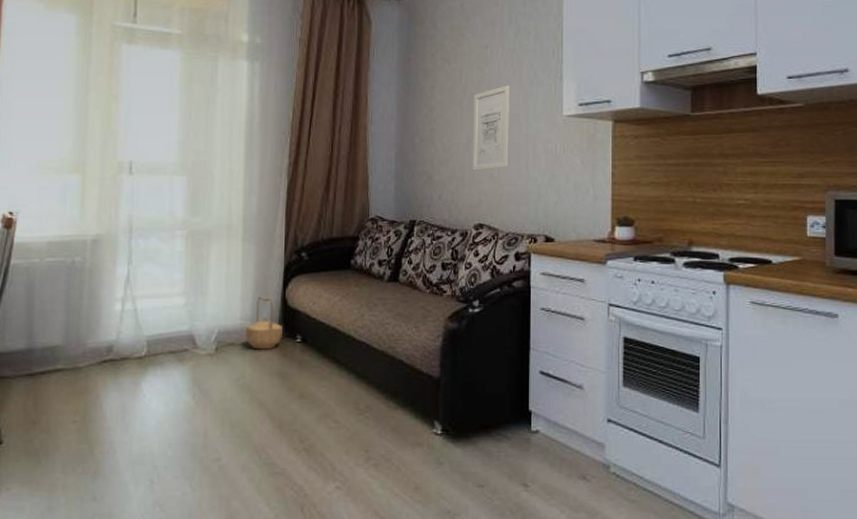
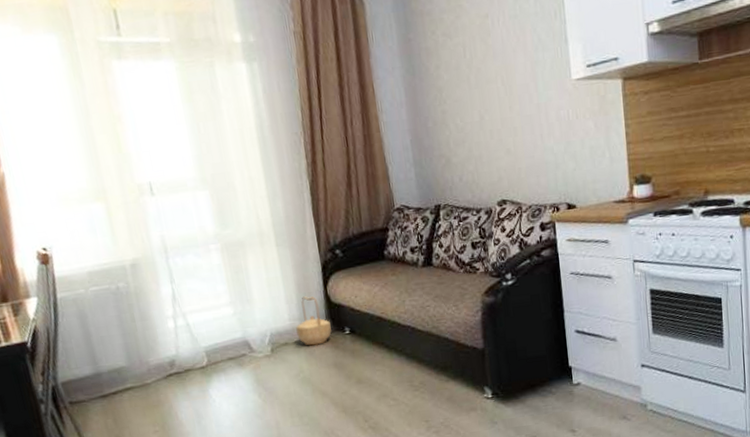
wall art: present [472,86,509,171] -> none [480,55,524,148]

